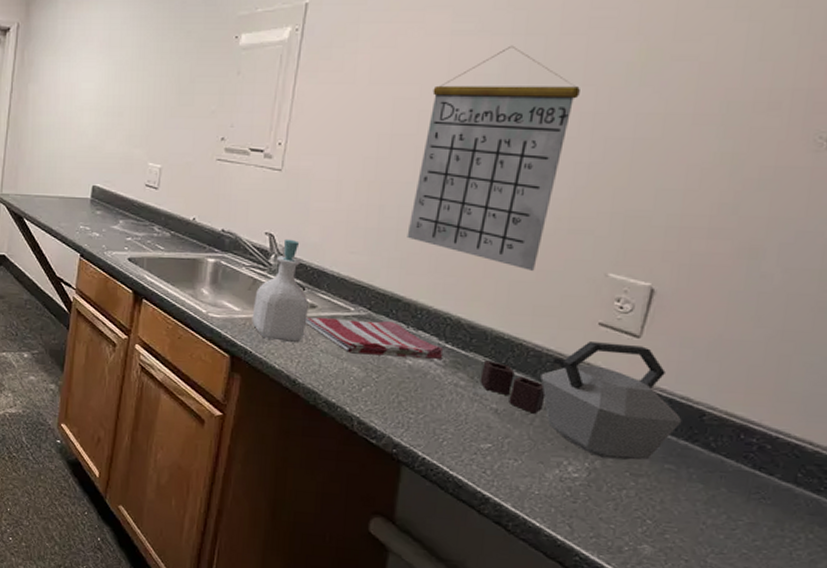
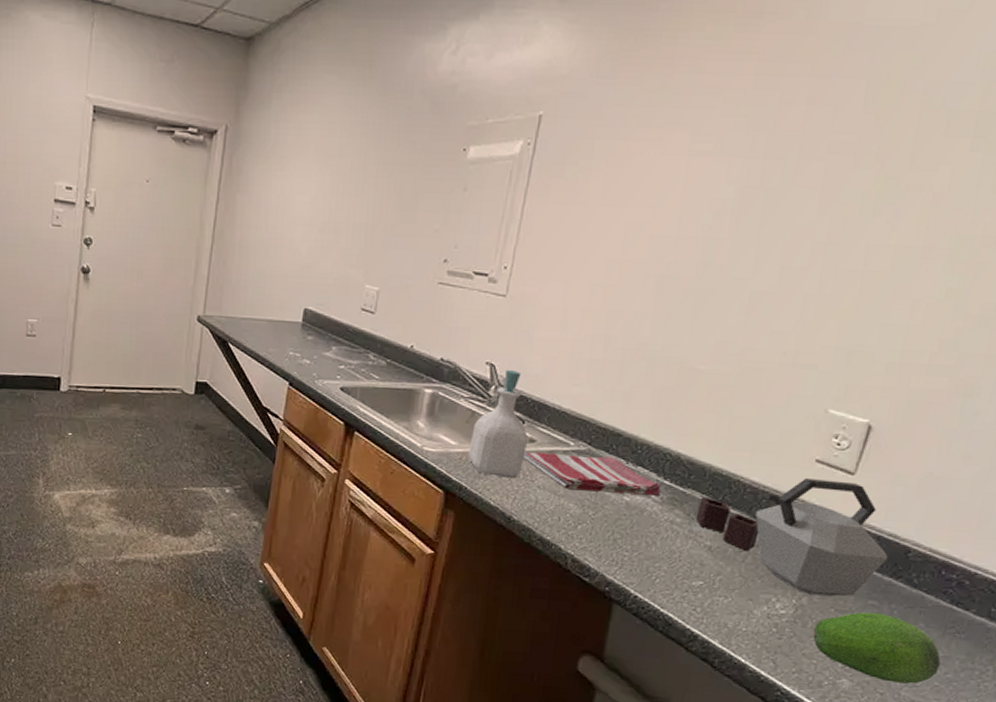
calendar: present [407,45,580,271] -> none [631,169,814,406]
fruit: none [608,476,748,551] -> present [813,612,941,684]

